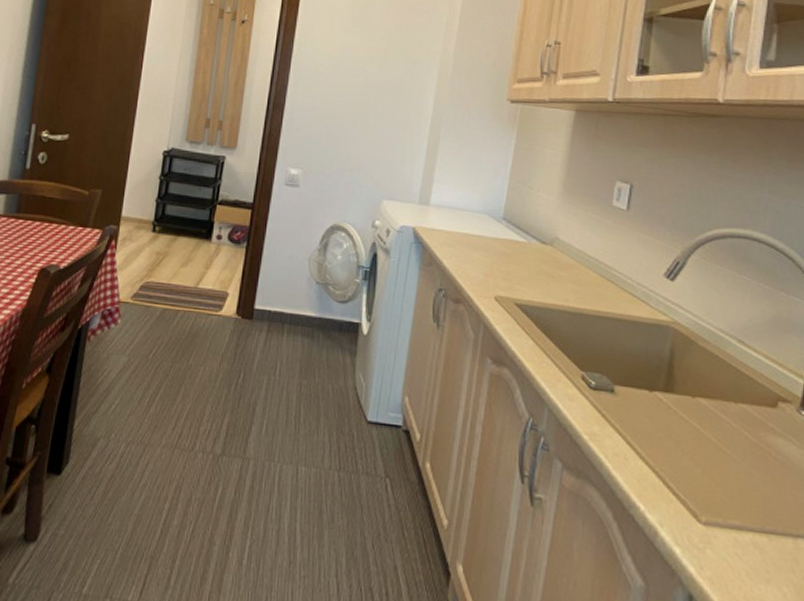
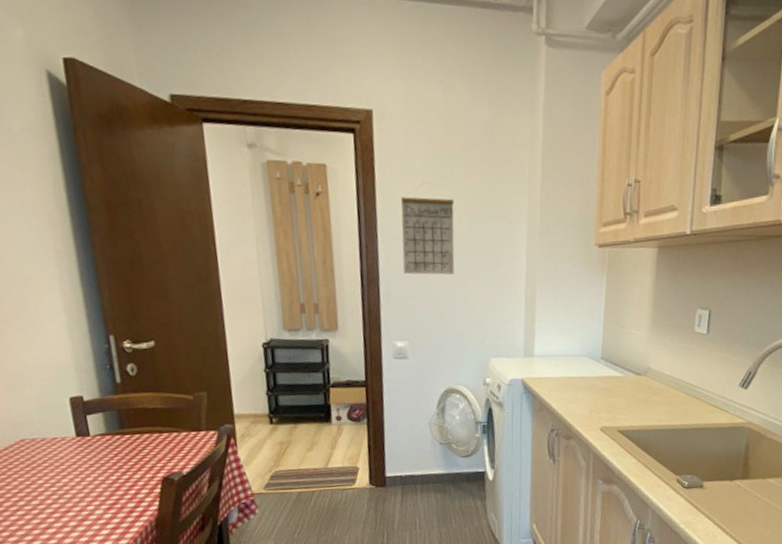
calendar: none [309,21,370,110] -> present [401,182,455,275]

